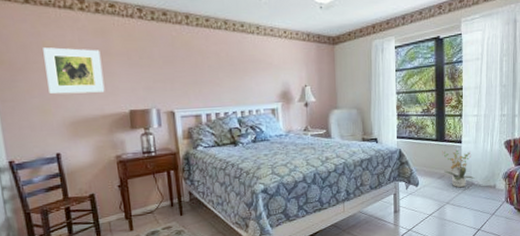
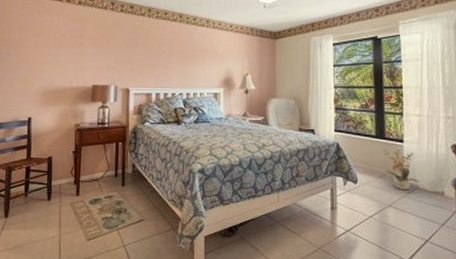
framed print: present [43,47,105,94] -> none [32,30,77,68]

